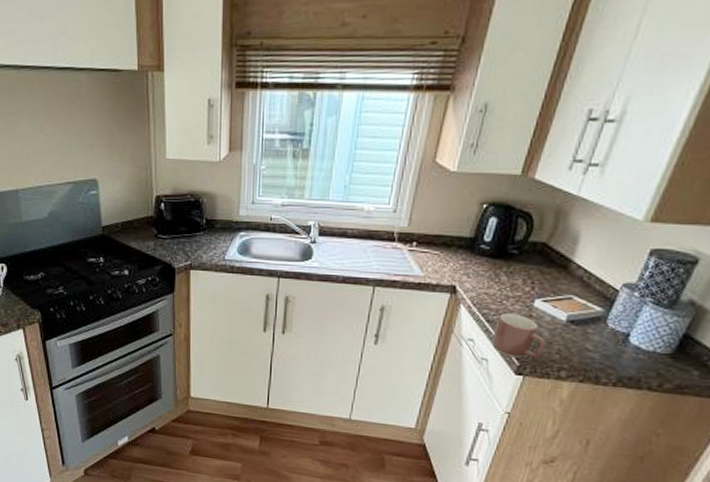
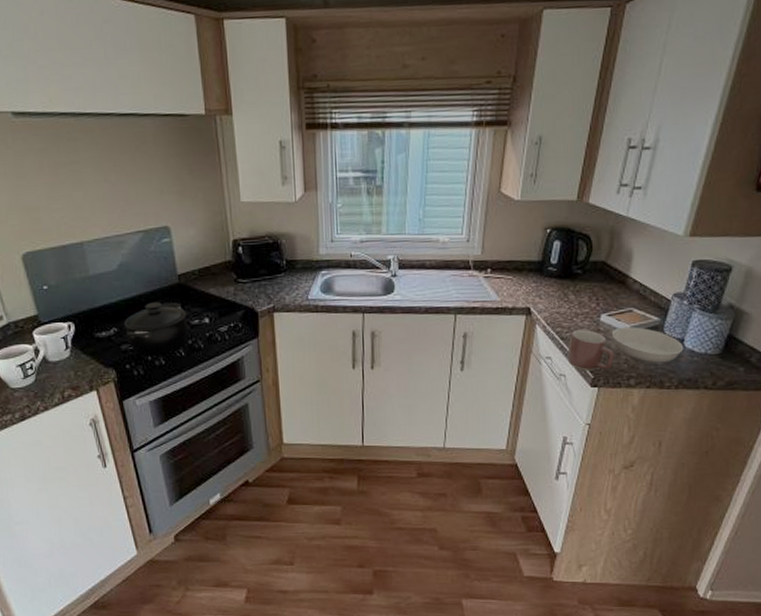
saucepan: none [51,251,109,302] -> present [124,302,189,356]
bowl: none [544,315,629,358] -> present [611,327,684,363]

